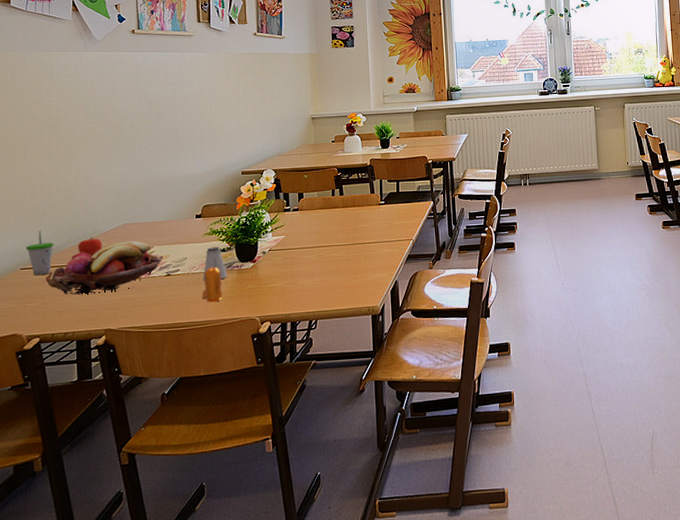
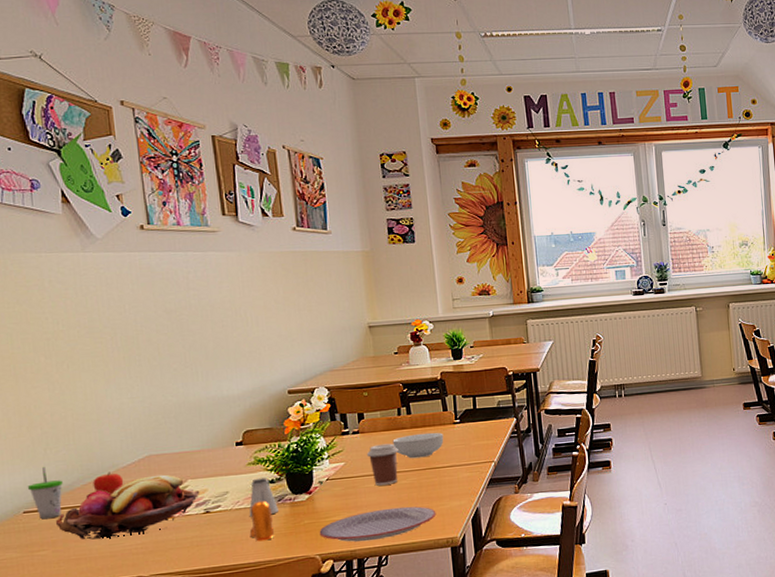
plate: none [260,277,361,307] -> present [319,506,437,542]
coffee cup: none [303,220,331,257] -> present [366,443,399,486]
cereal bowl: none [326,212,370,235] -> present [392,432,444,459]

